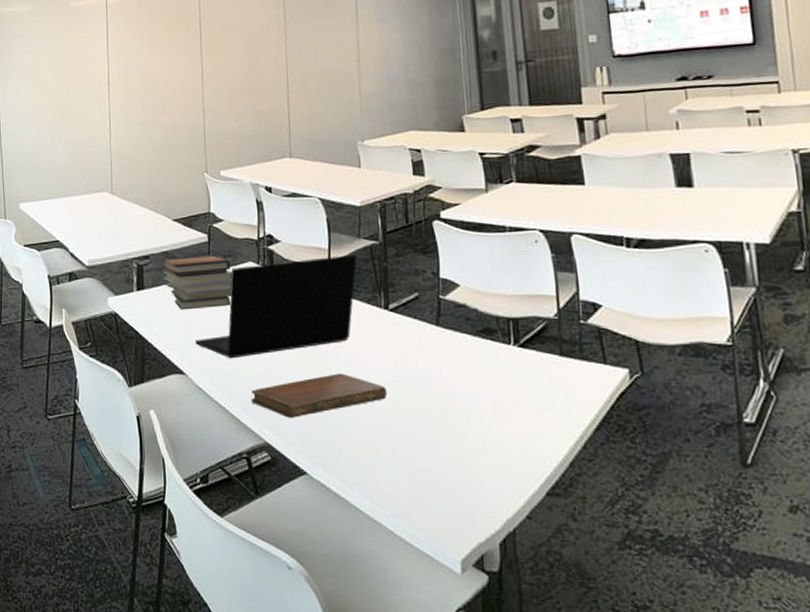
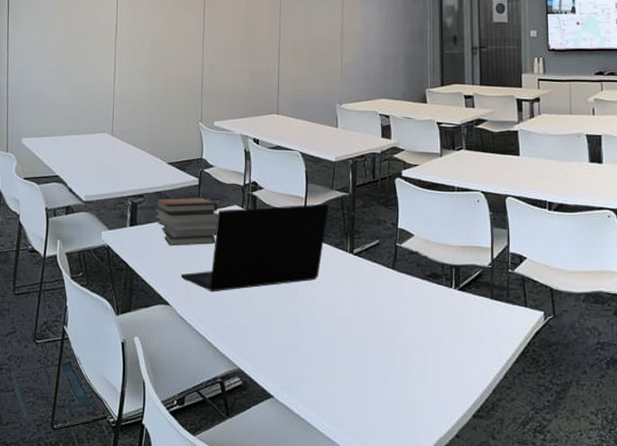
notebook: present [251,373,388,418] -> none [228,308,348,347]

